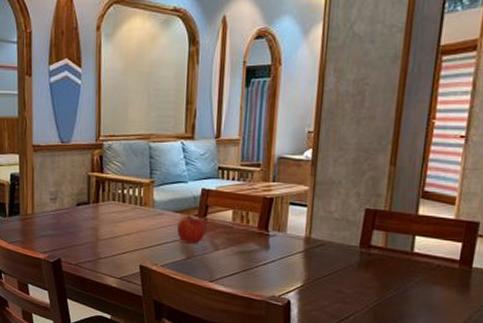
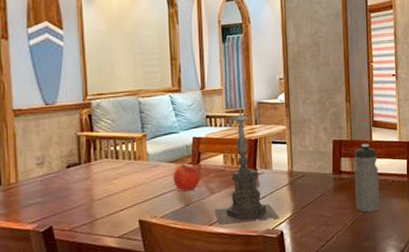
candle holder: none [217,154,288,286] -> present [215,101,279,225]
water bottle: none [384,217,422,298] -> present [354,144,381,213]

